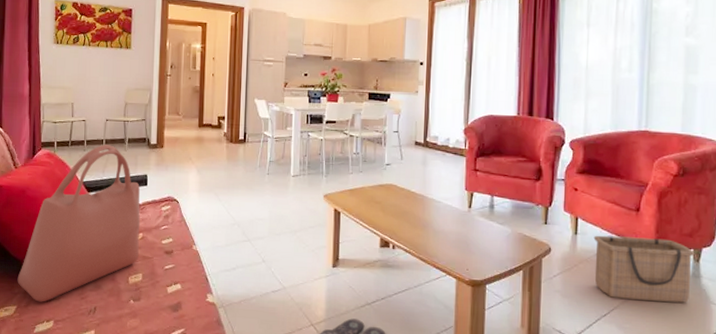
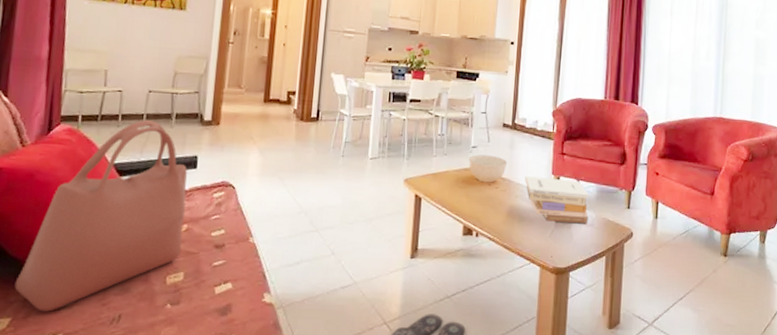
bowl: none [383,171,421,199] -> present [469,154,508,183]
books: none [438,192,504,238] -> present [525,176,590,223]
basket: present [593,235,695,303] -> none [672,219,761,283]

